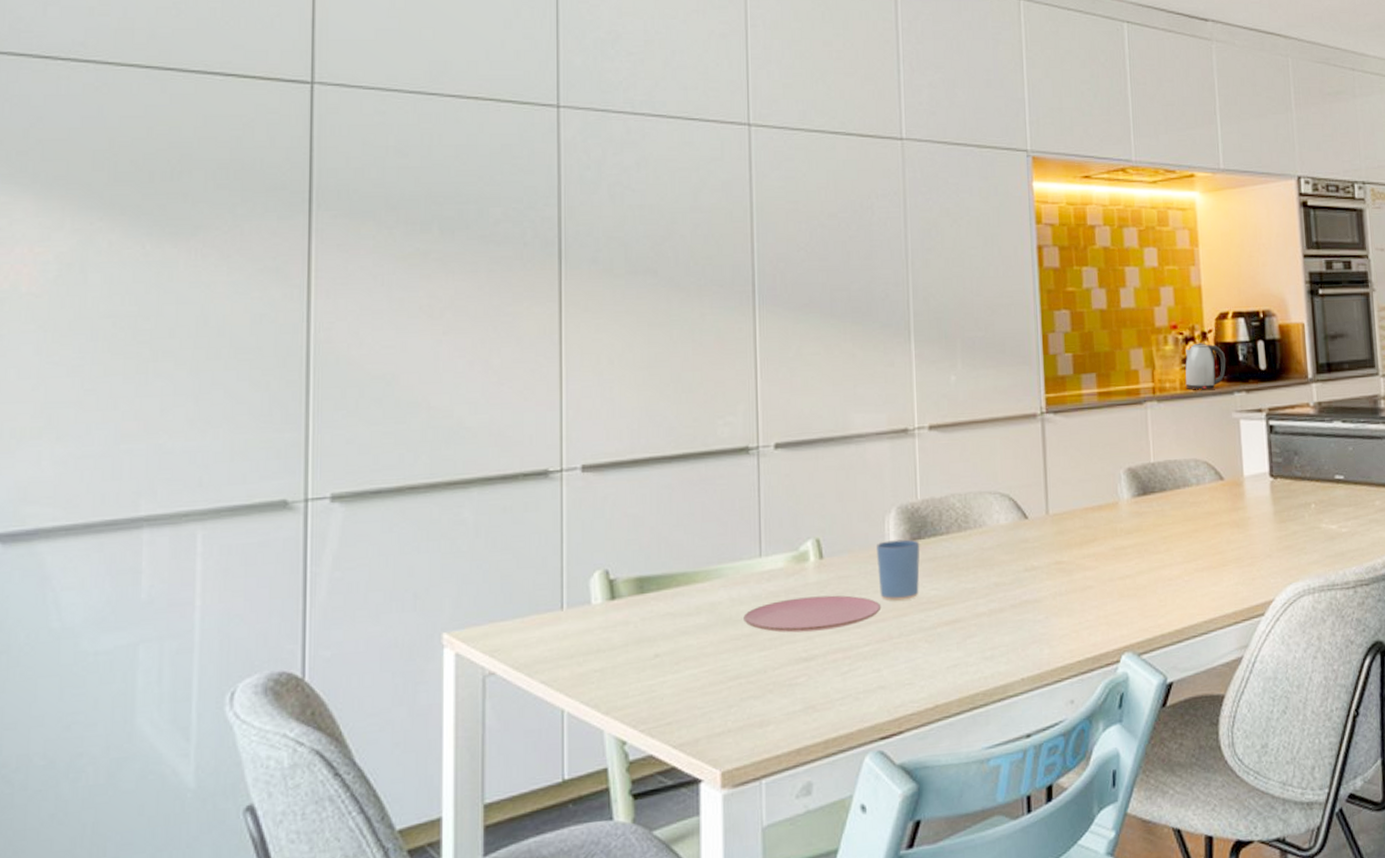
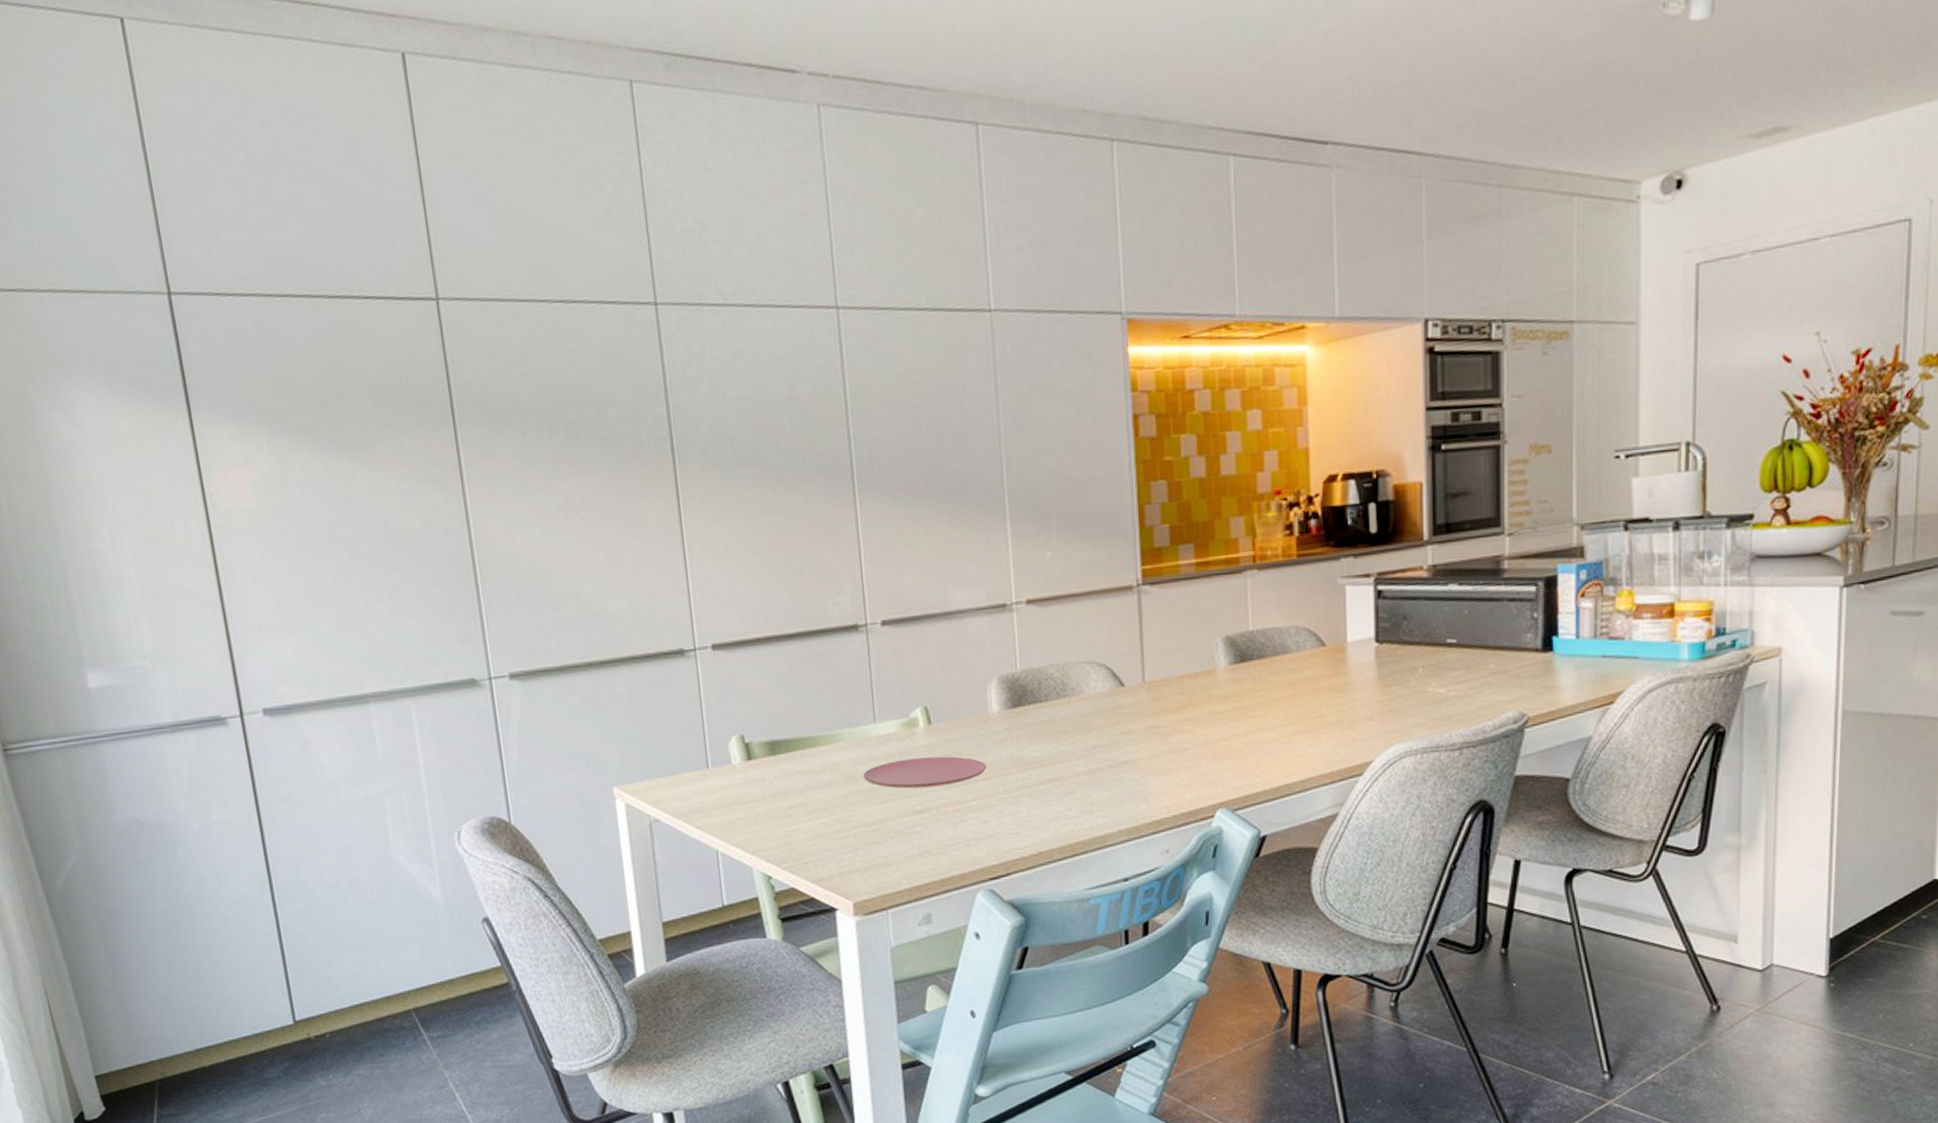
mug: present [876,539,920,601] -> none [979,706,1021,761]
kettle: present [1185,343,1226,390] -> none [1288,508,1333,557]

